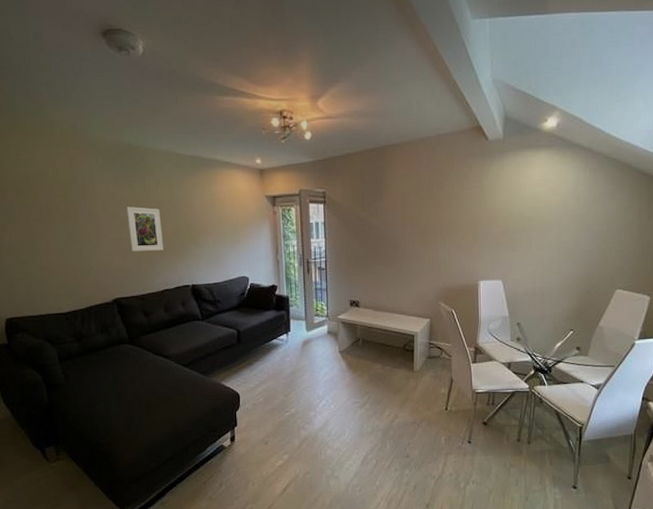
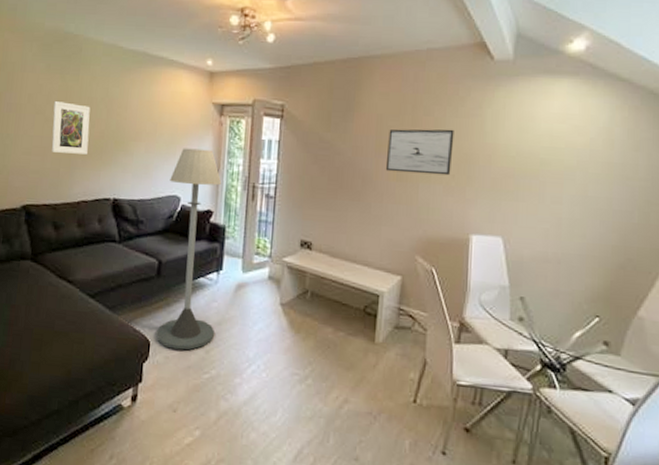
floor lamp: none [237,235,291,398] -> present [156,148,222,350]
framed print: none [411,200,462,239] -> present [385,129,454,176]

